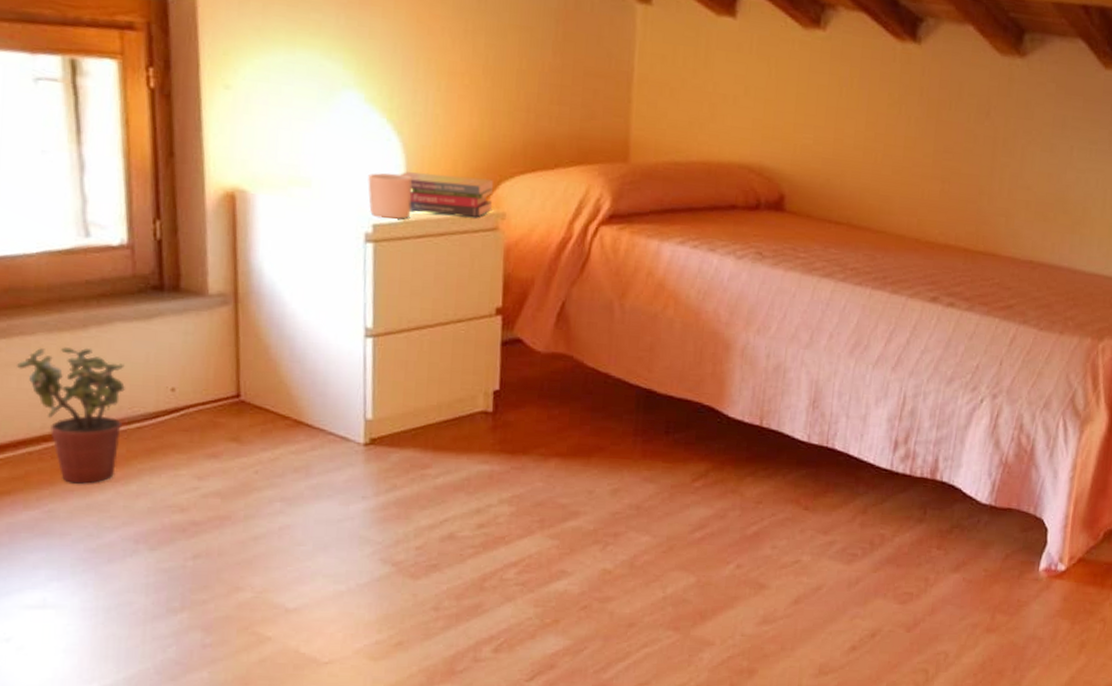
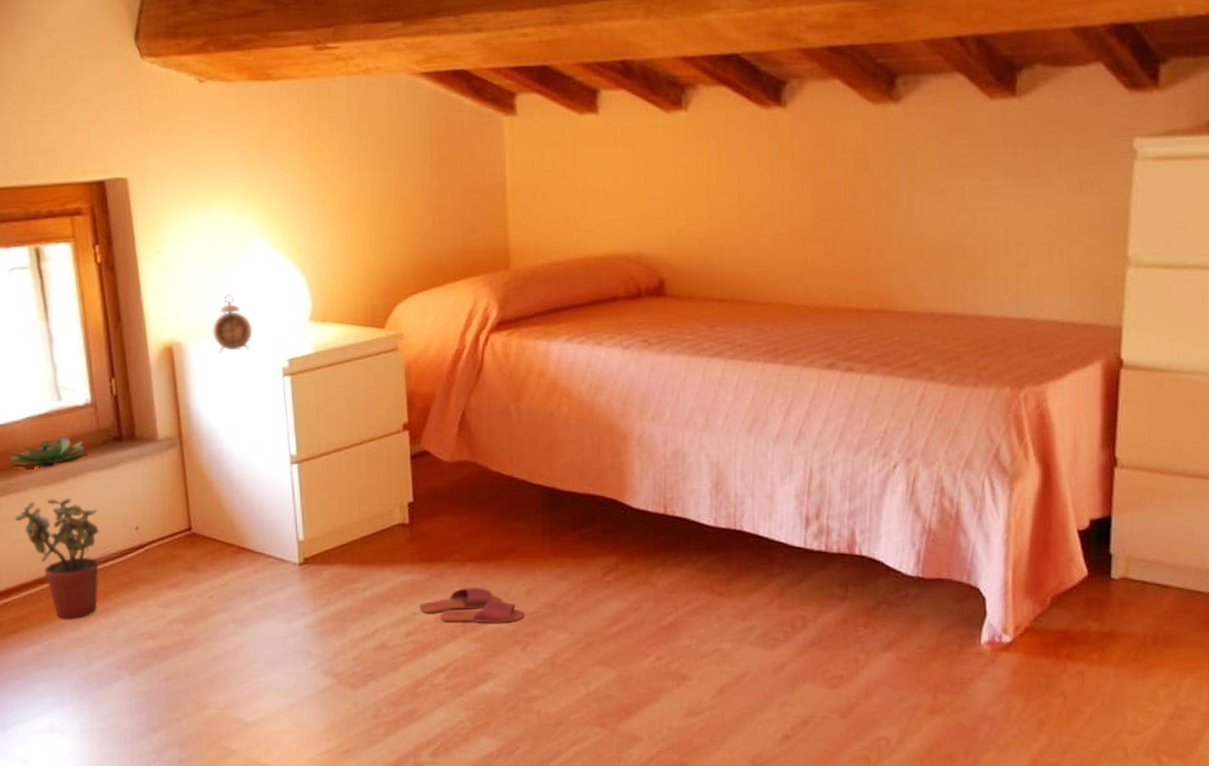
succulent plant: none [13,278,120,312] -> present [7,436,89,469]
alarm clock: none [285,145,334,209] -> present [212,294,253,354]
mug: present [368,173,413,220] -> none [280,309,320,353]
books: present [400,172,494,217] -> none [308,303,391,342]
slippers: none [496,483,608,521] -> present [420,588,525,623]

